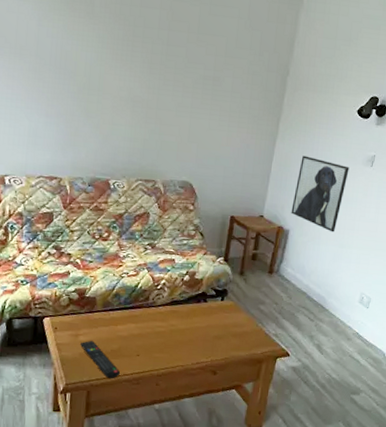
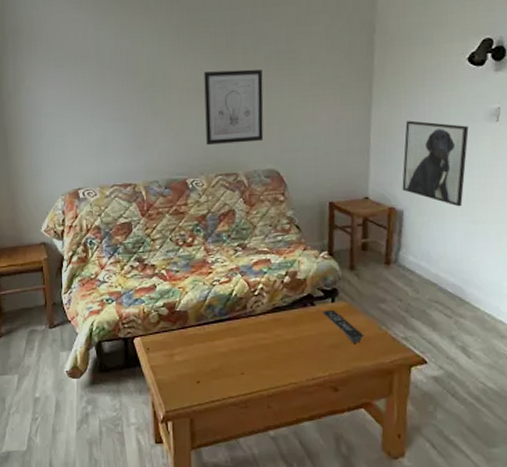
remote control: present [80,340,120,379] -> none [177,359,224,404]
wall art: none [131,84,190,155] -> present [204,69,264,146]
remote control: none [213,306,243,336] -> present [323,309,363,343]

